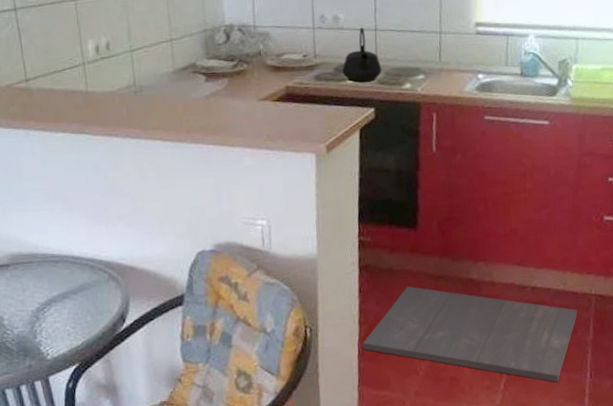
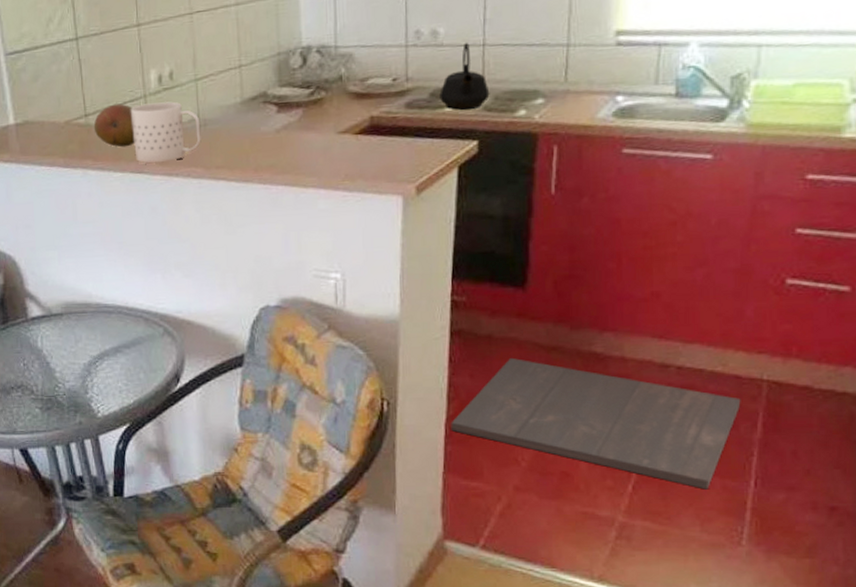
fruit: none [34,70,76,110] -> present [93,103,135,148]
mug: none [69,69,138,125] -> present [130,101,201,164]

